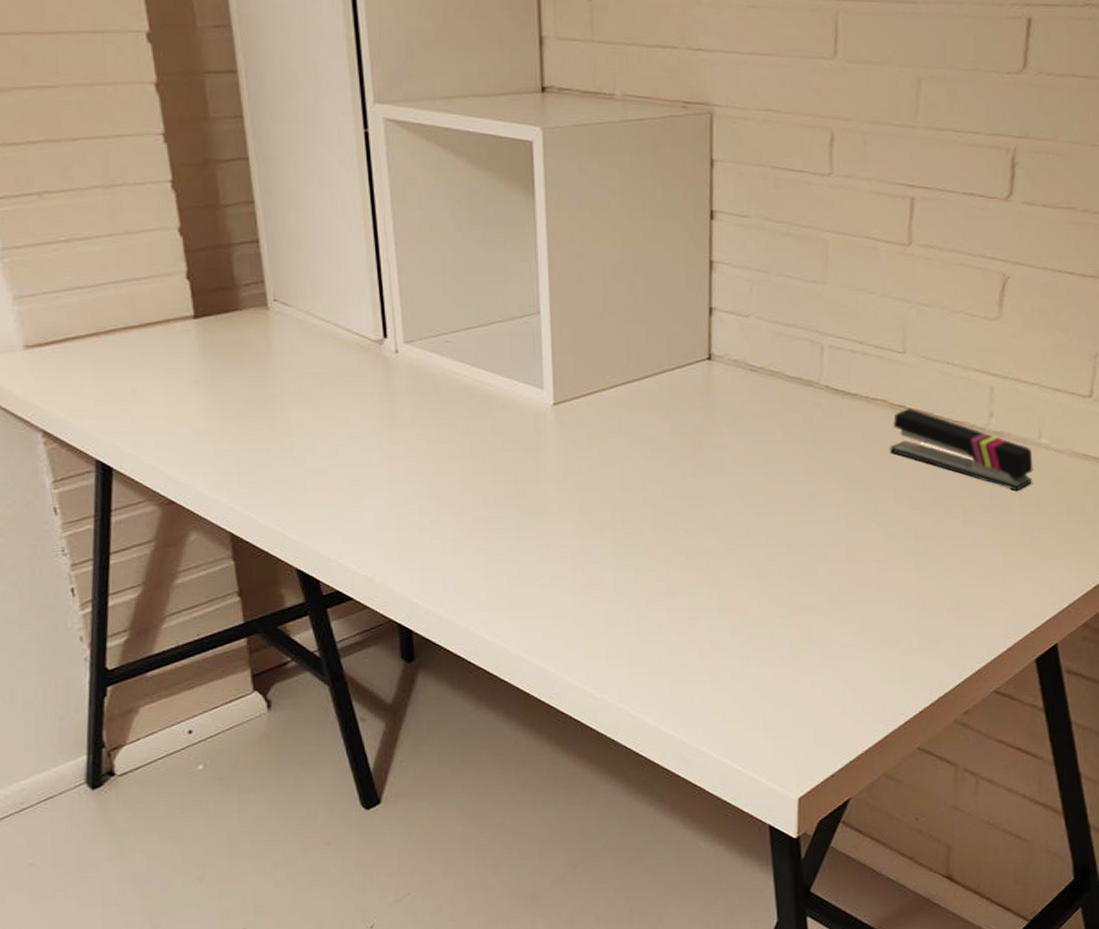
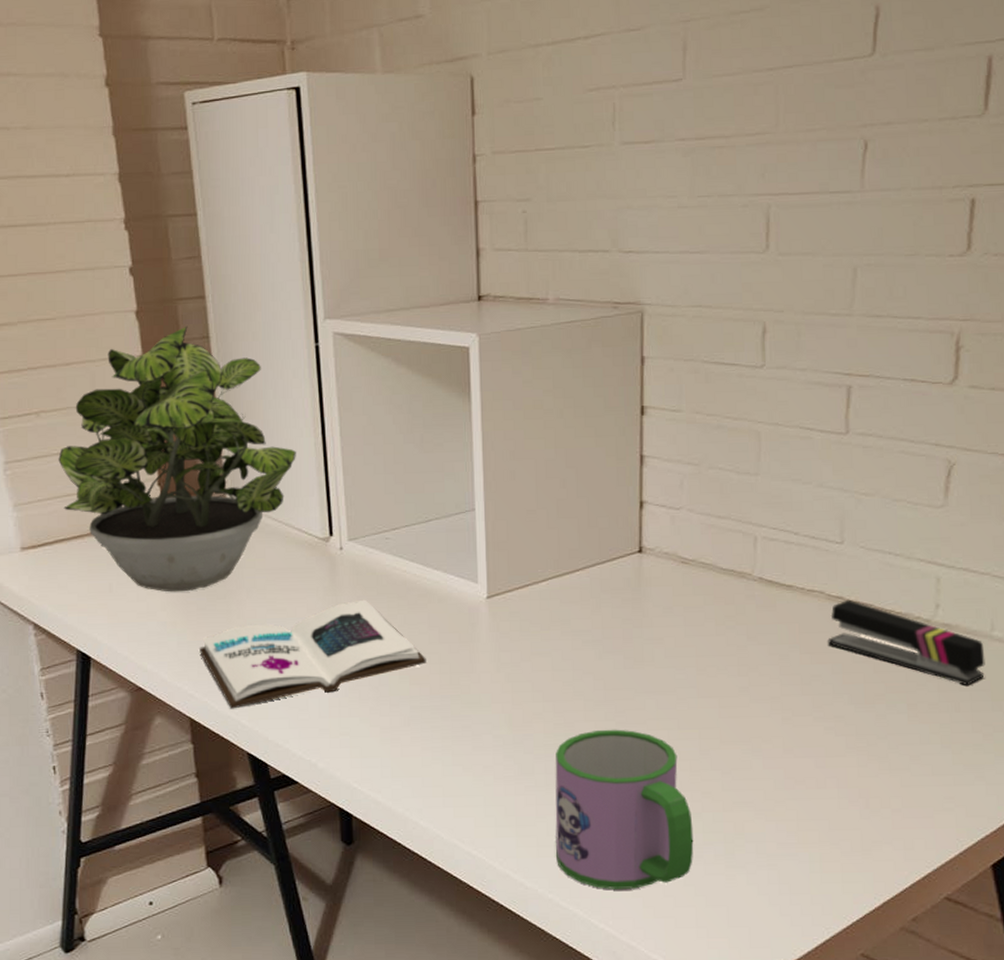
potted plant: none [66,102,345,397] -> present [58,326,296,592]
book: none [239,405,490,523] -> present [200,599,426,709]
mug: none [624,537,762,697] -> present [555,729,694,889]

